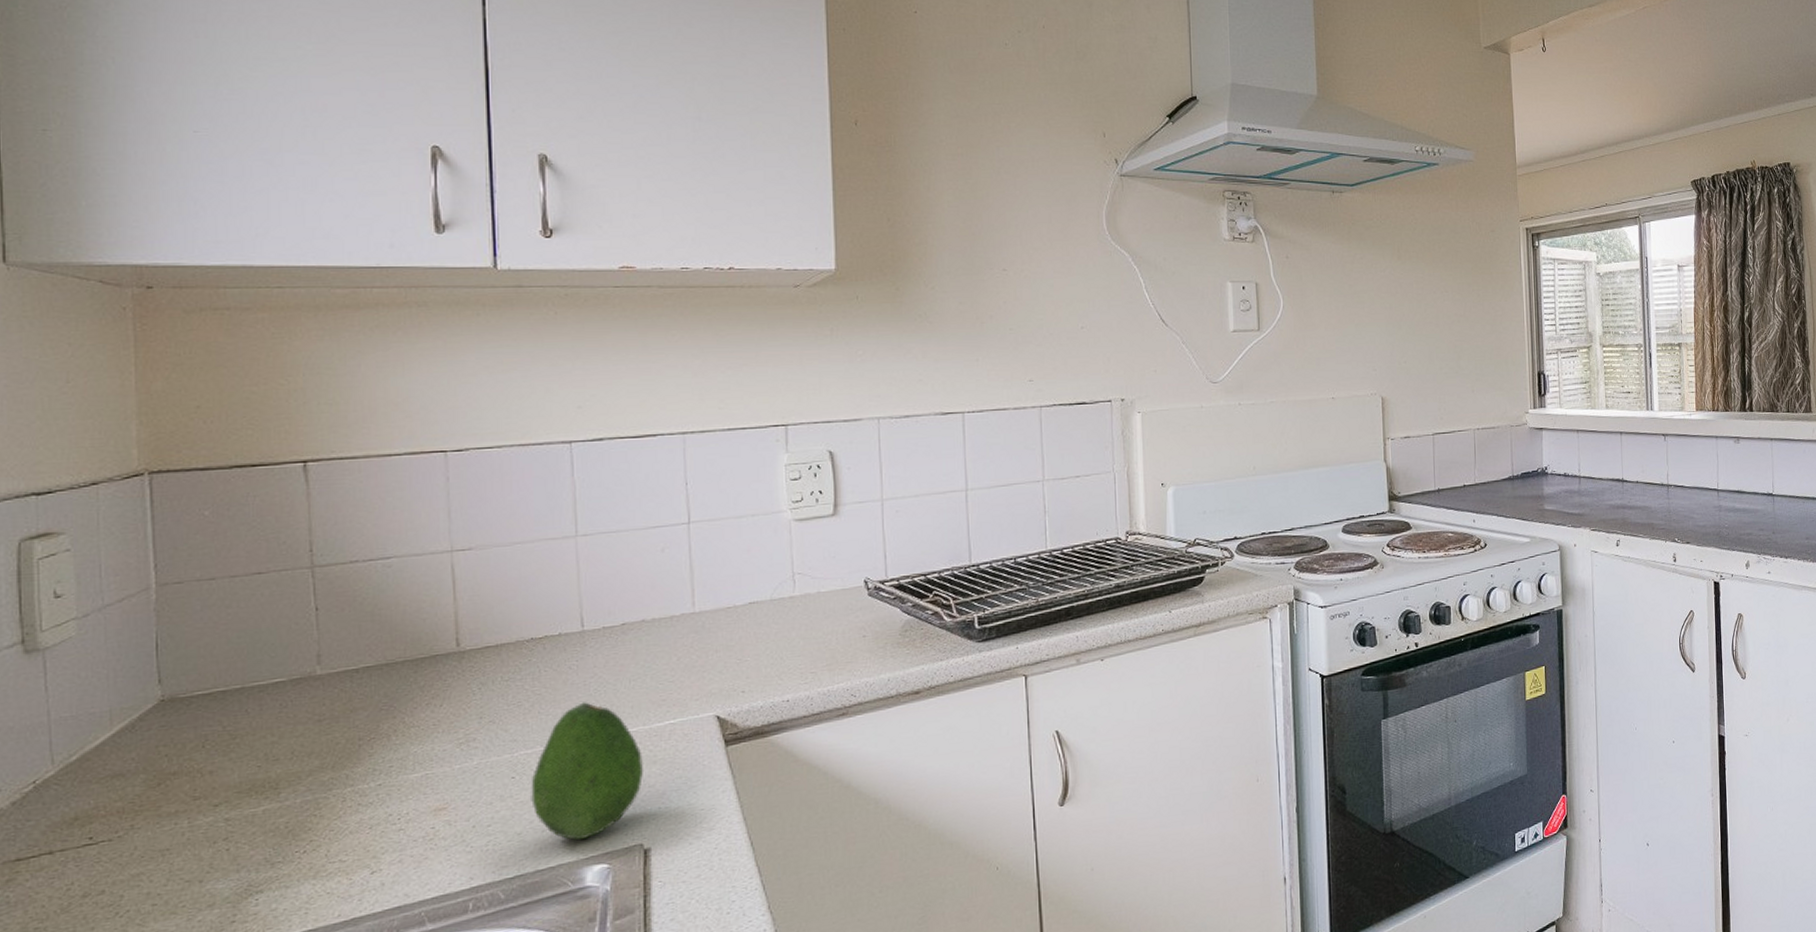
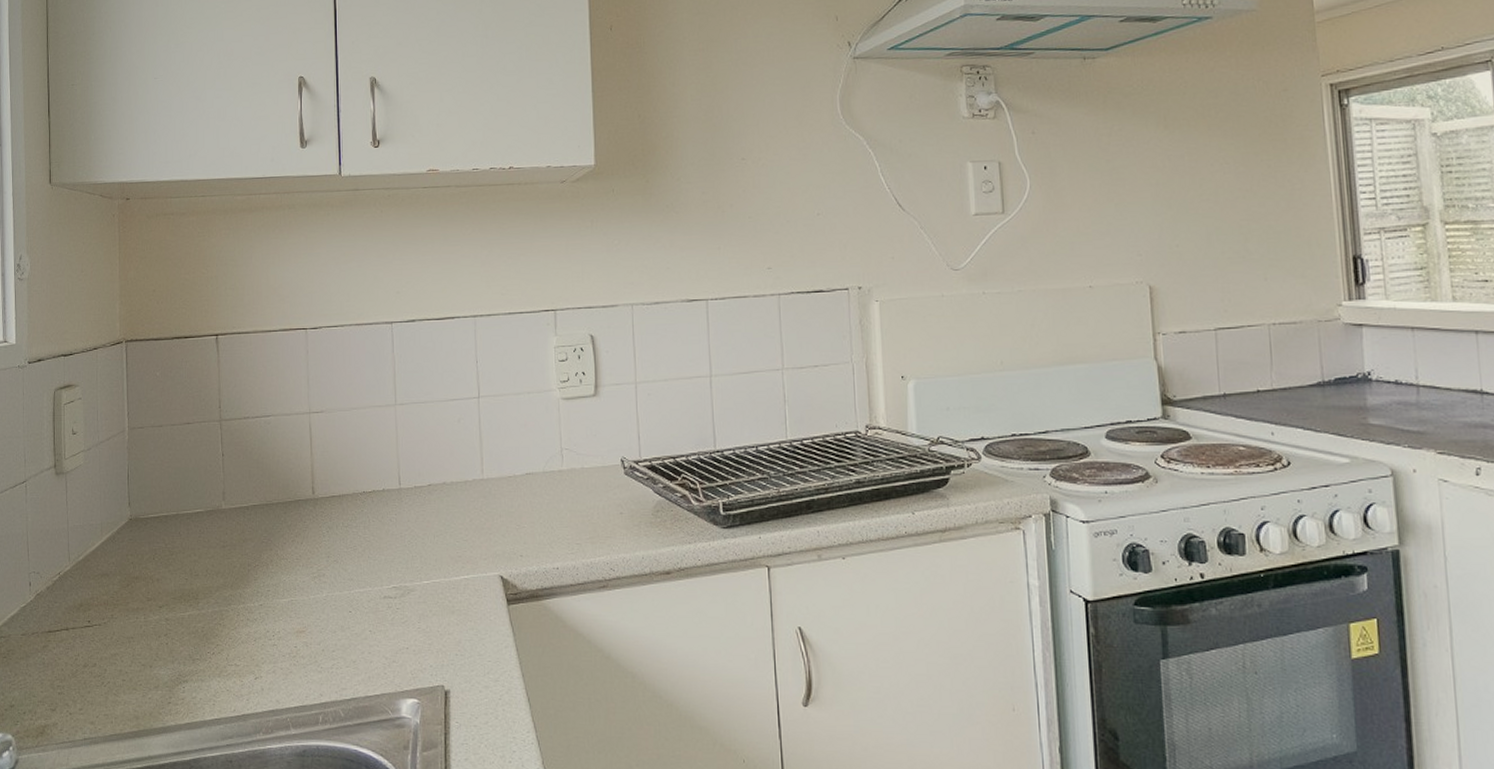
fruit: present [531,702,643,841] -> none [362,551,444,675]

